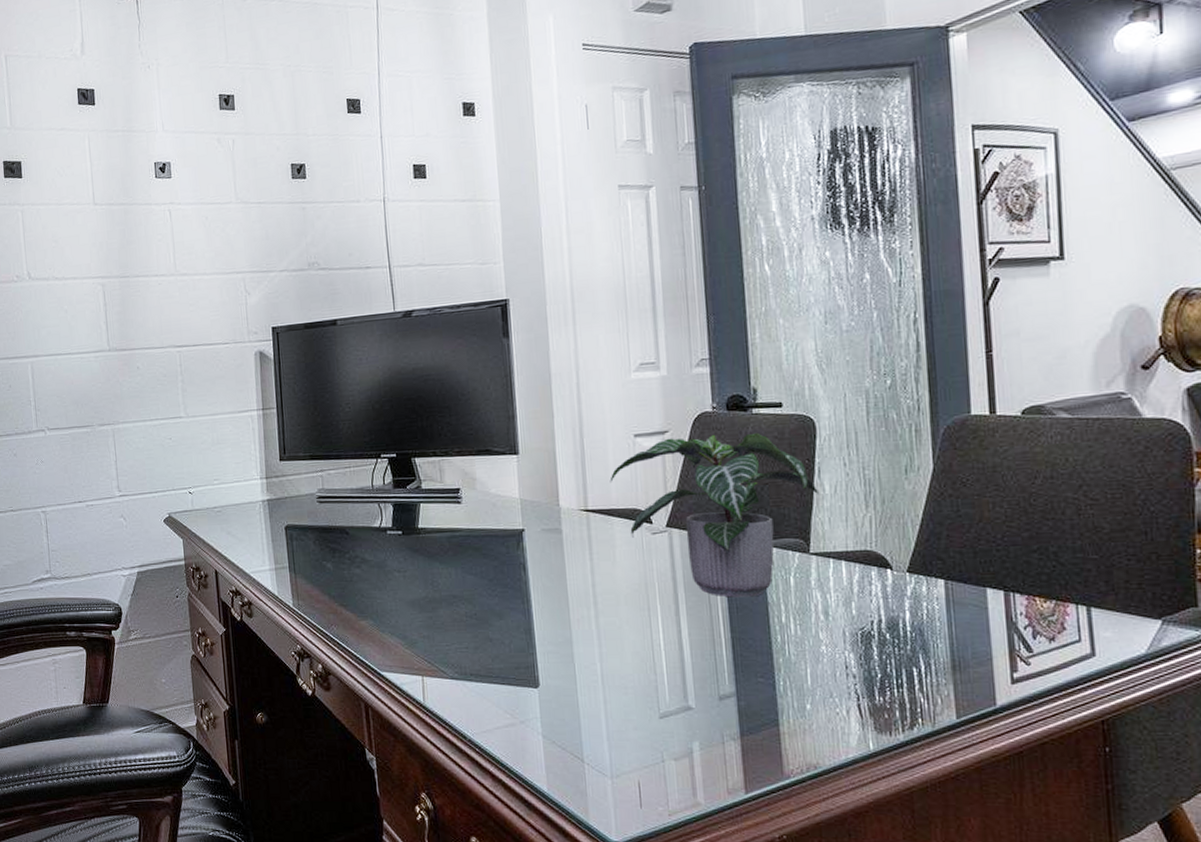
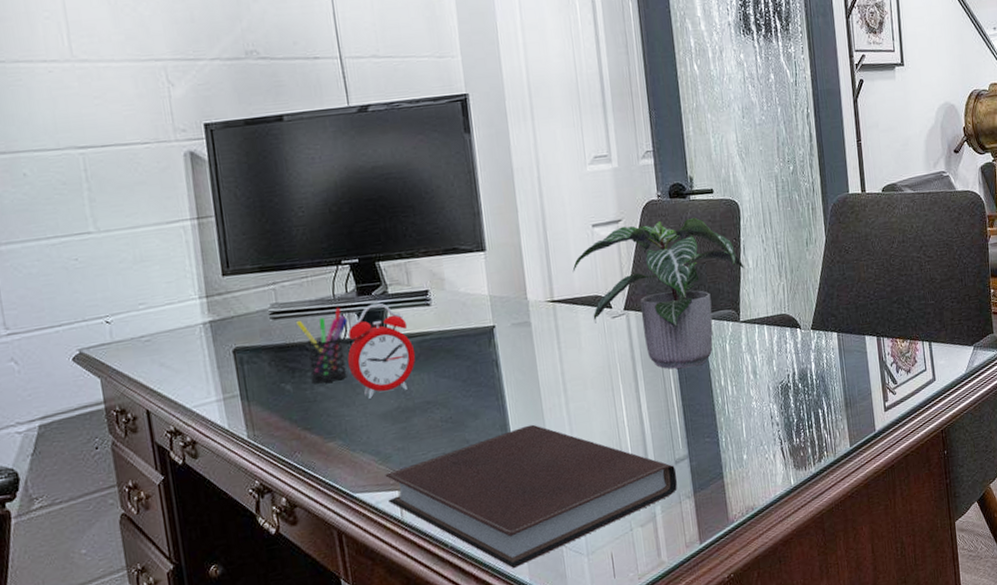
pen holder: none [339,497,383,566] -> present [297,307,347,384]
alarm clock: none [382,496,445,585] -> present [347,302,416,399]
notebook: none [410,633,721,775] -> present [385,424,677,569]

